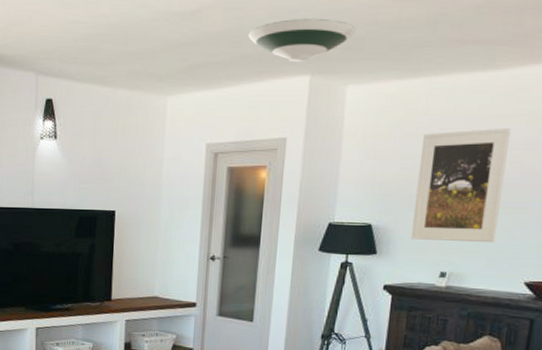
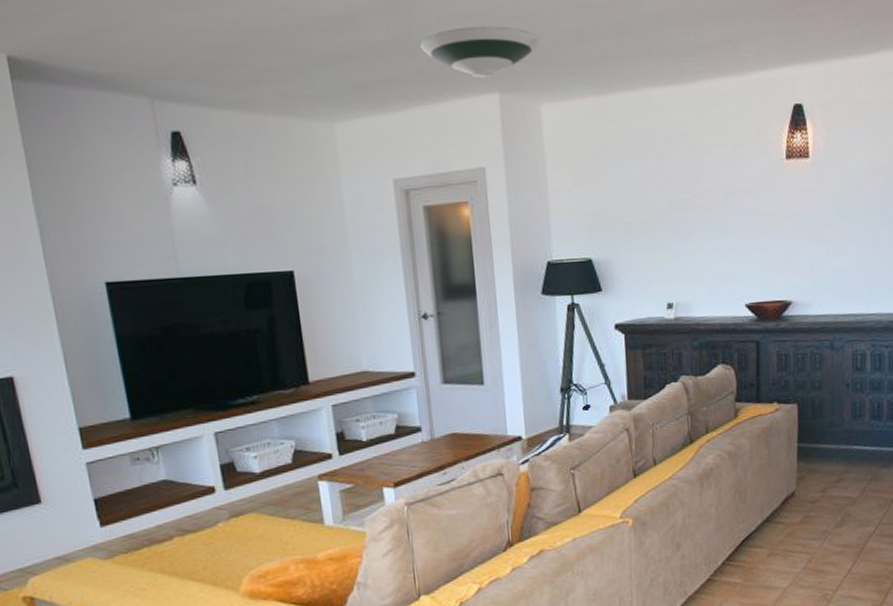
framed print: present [410,127,511,243] -> none [628,144,713,271]

